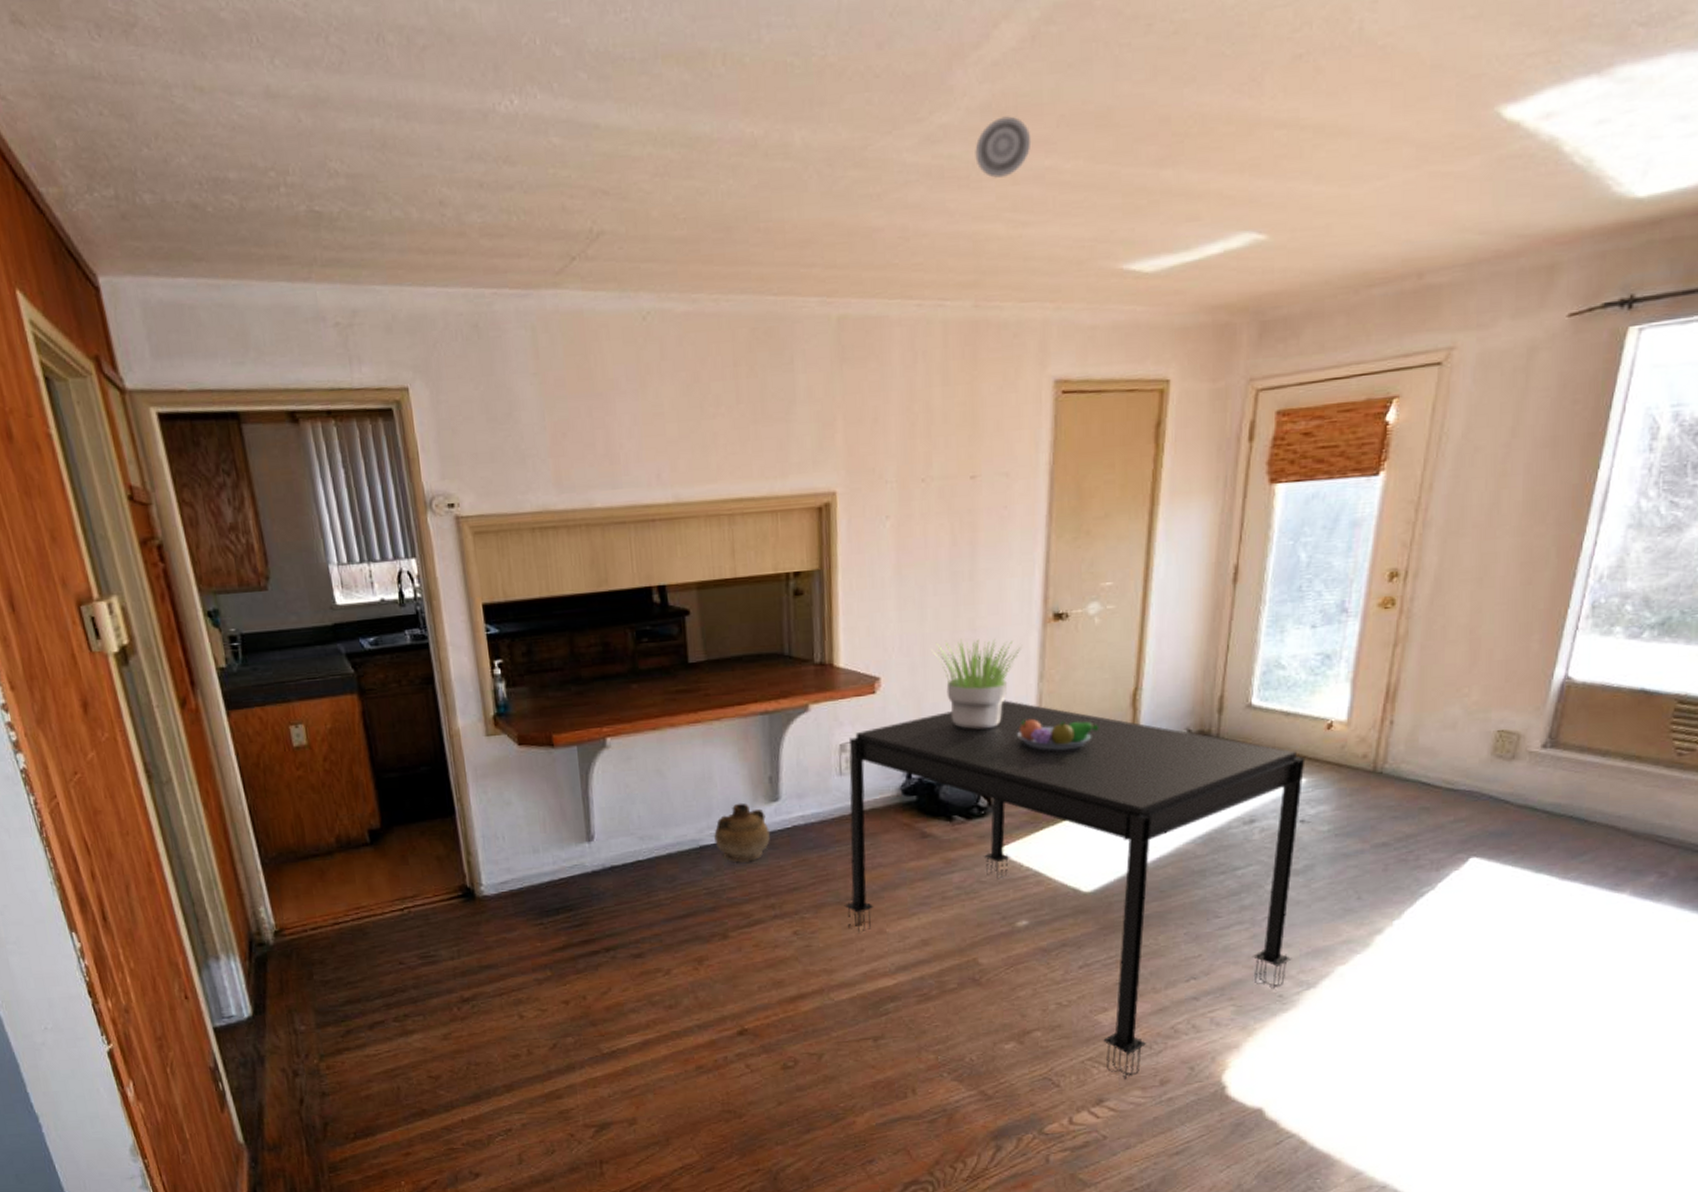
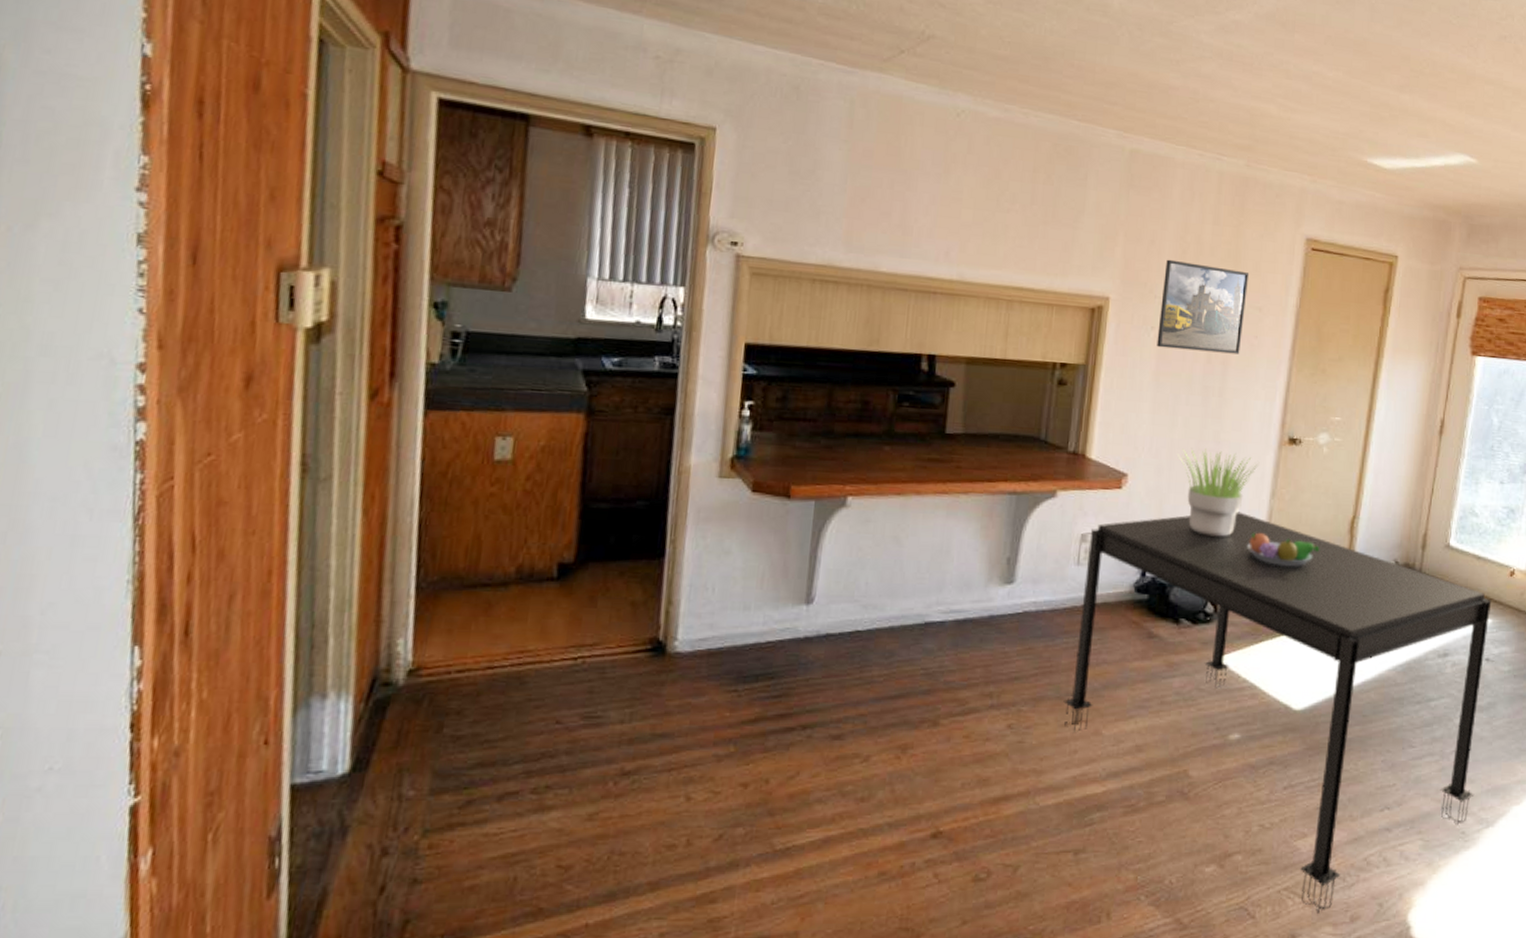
ceramic jug: present [714,802,770,863] -> none [941,581,999,645]
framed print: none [893,434,991,538] -> present [1157,259,1250,355]
smoke detector: present [975,116,1032,178] -> none [1259,26,1304,71]

